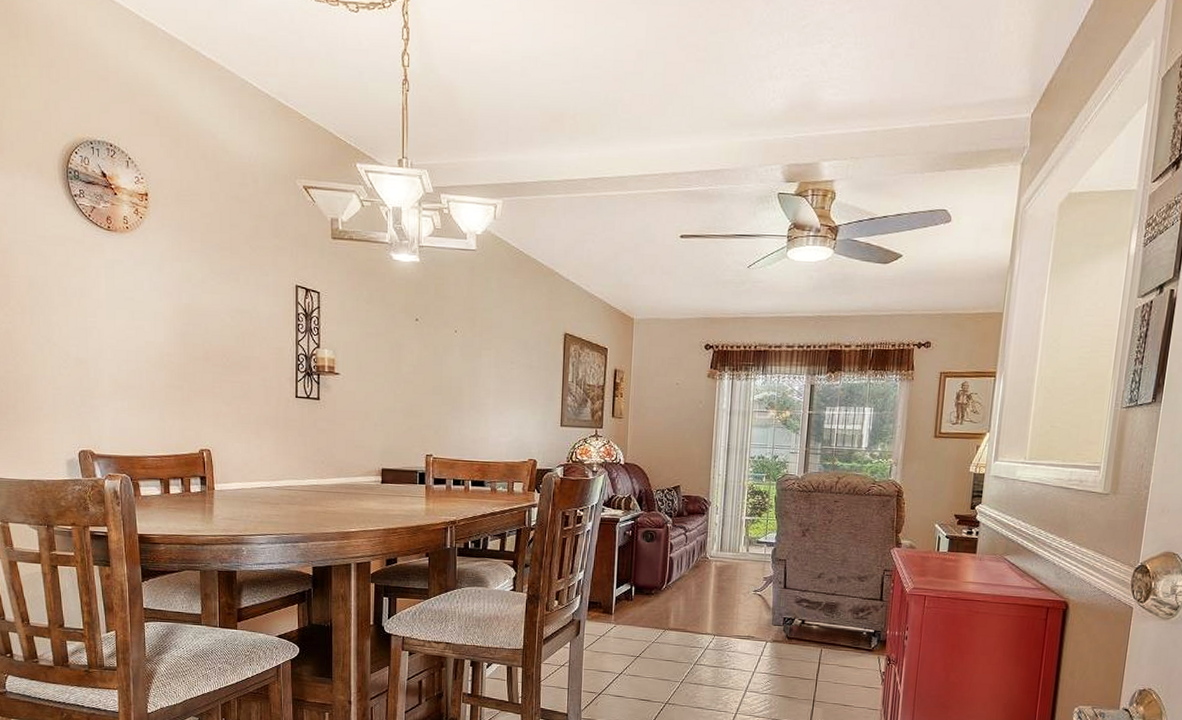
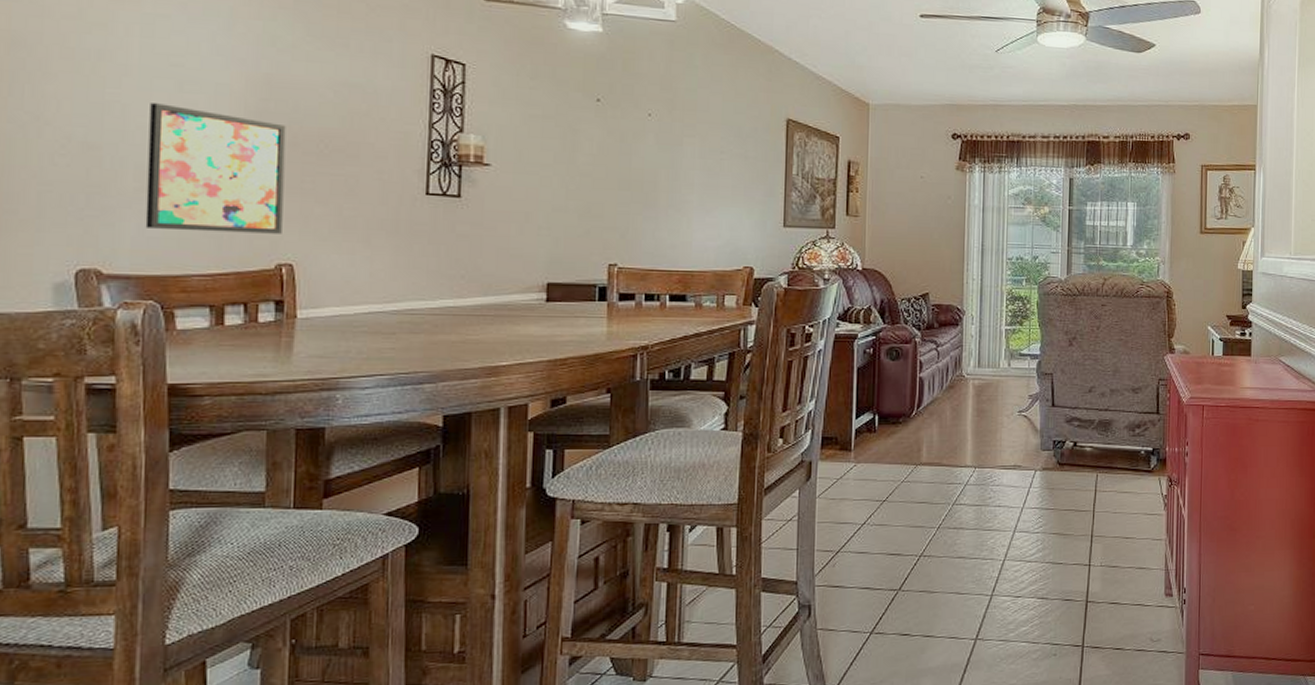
wall art: none [115,328,202,427] -> present [145,103,286,234]

